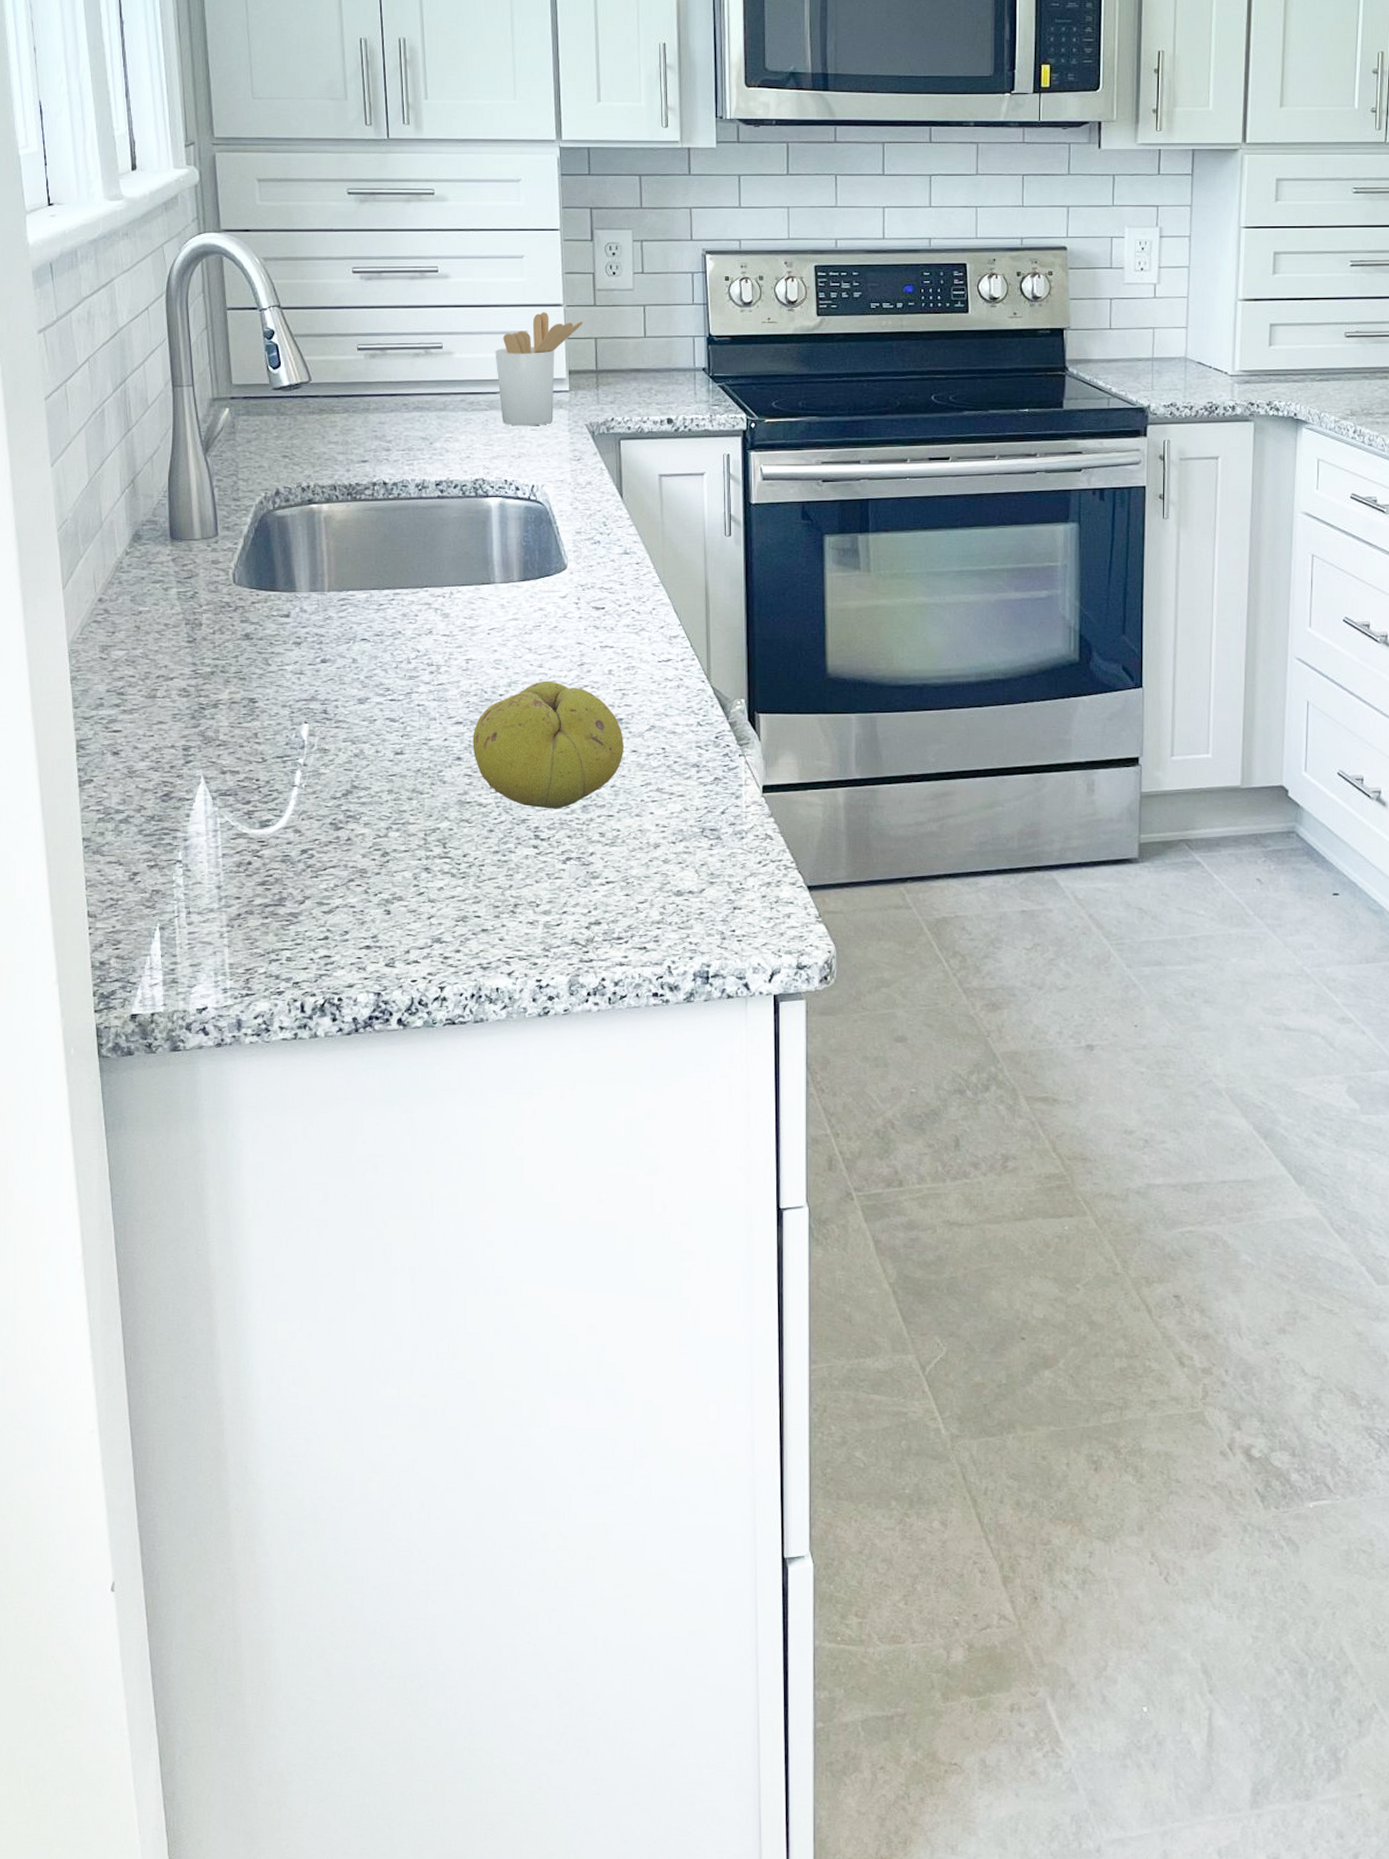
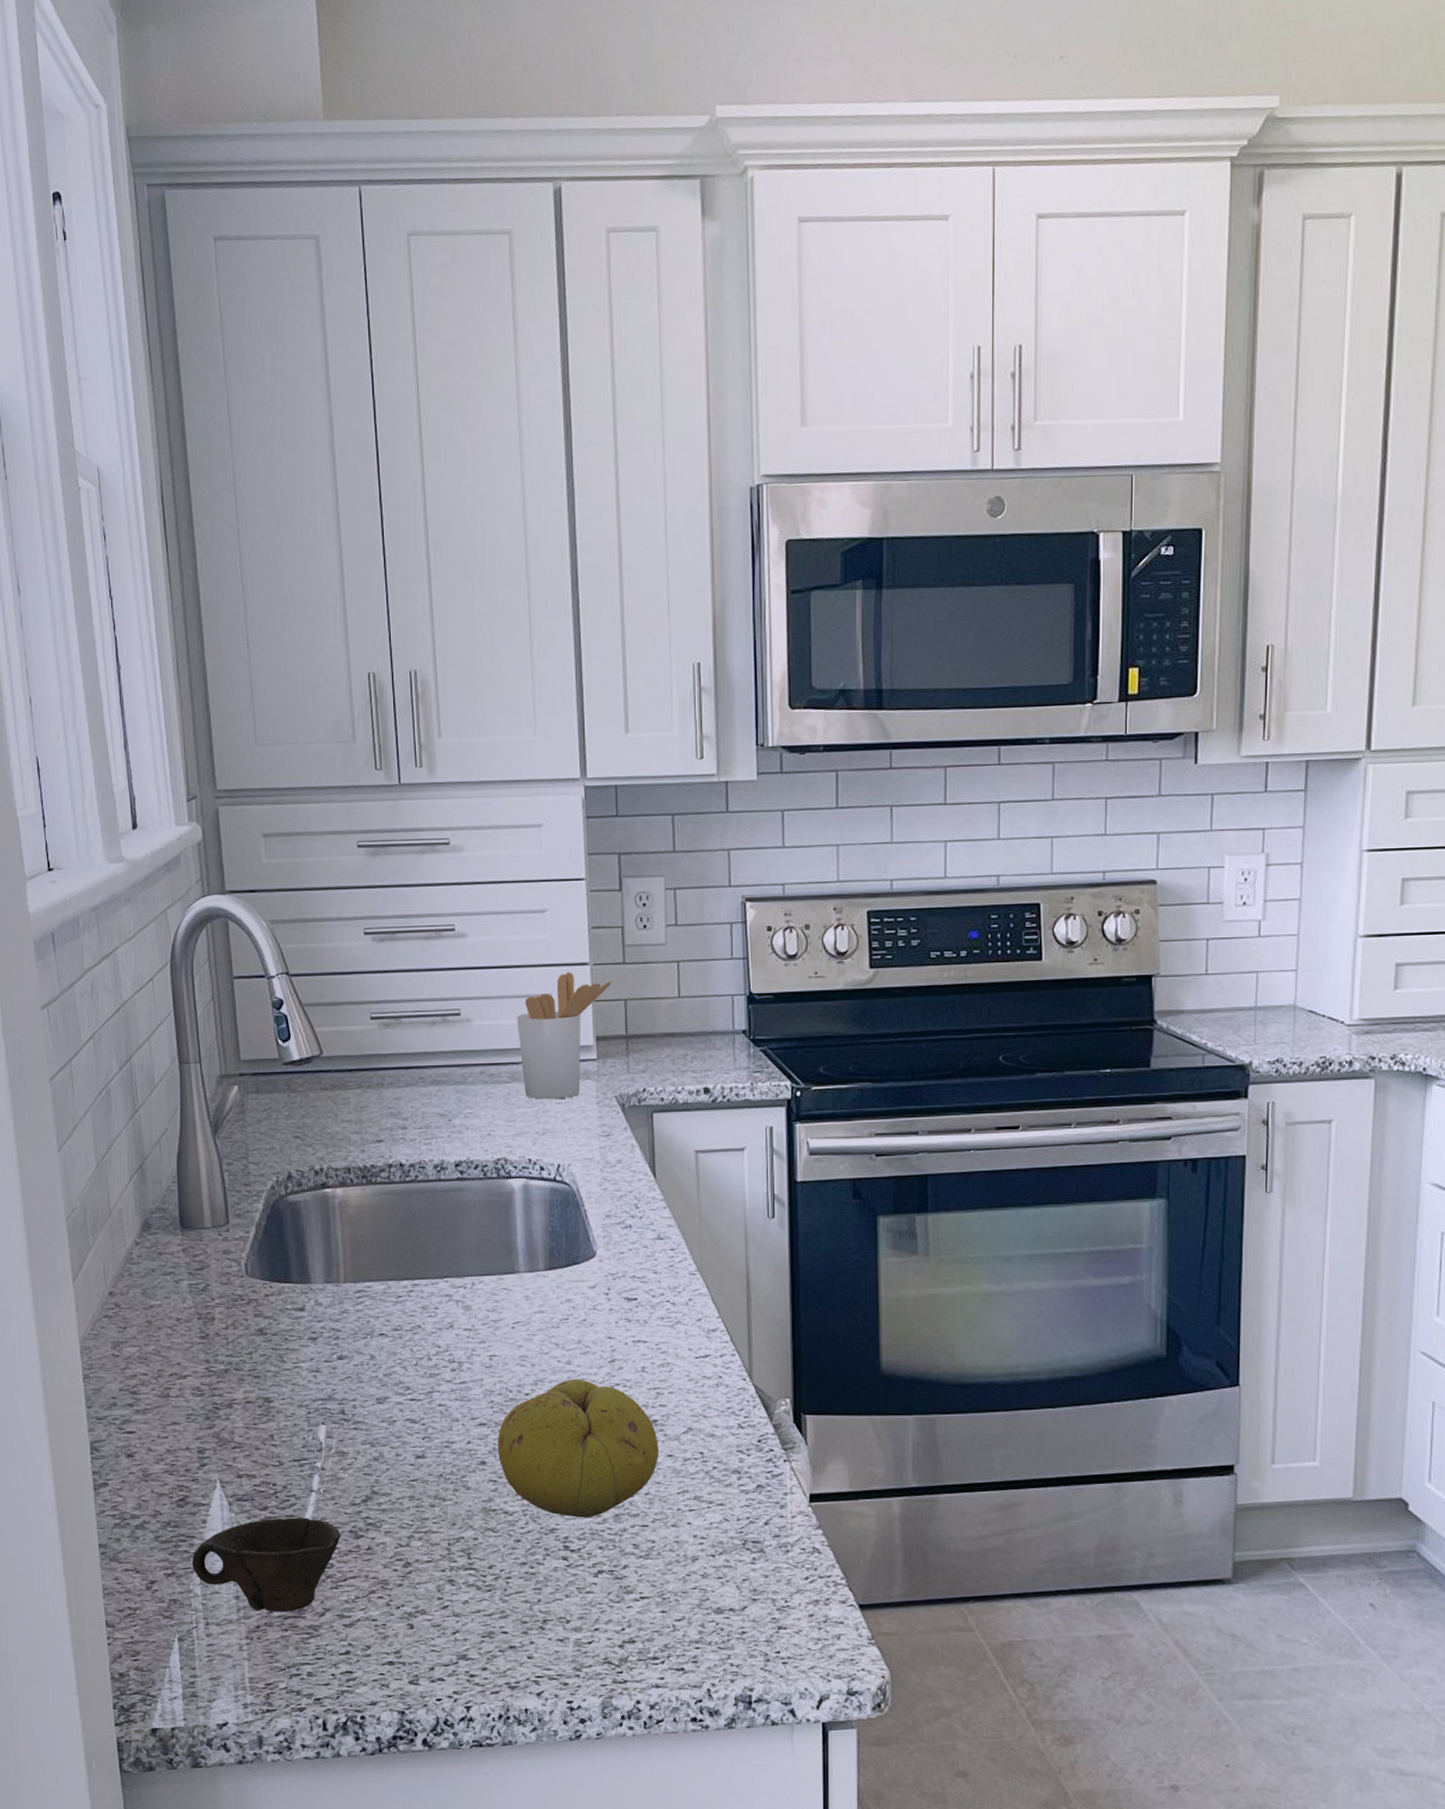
cup: none [174,811,321,901] -> present [191,1517,341,1612]

